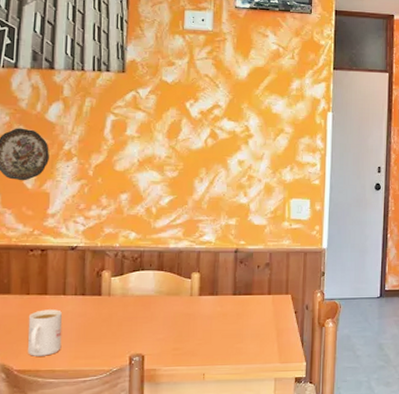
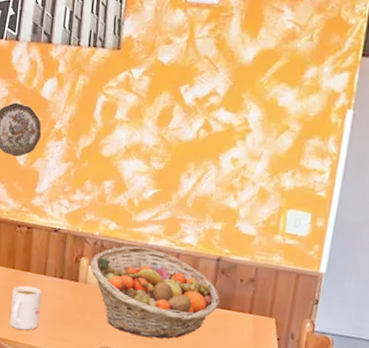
fruit basket: none [113,251,241,337] -> present [90,246,220,339]

